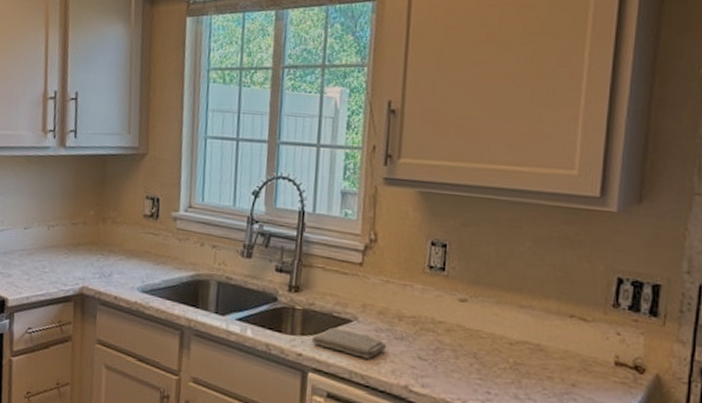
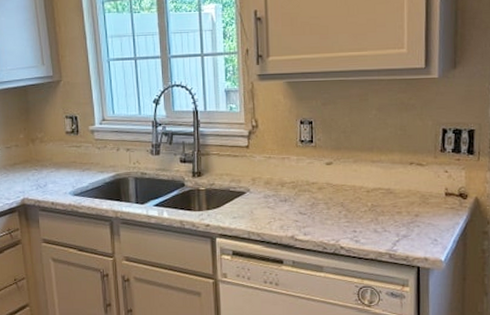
washcloth: present [311,327,386,359] -> none [215,200,274,220]

